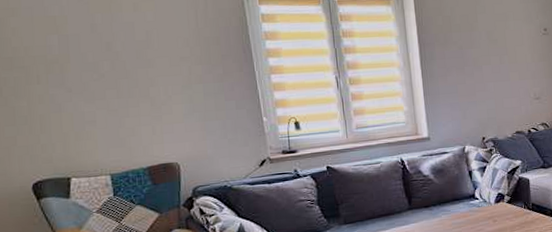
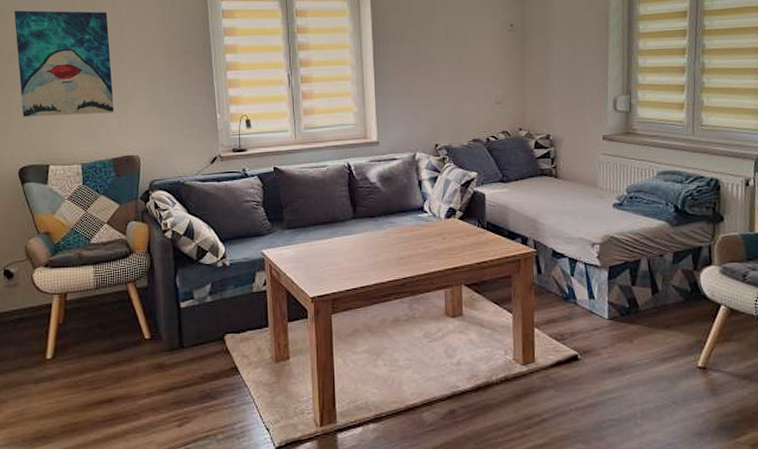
wall art: none [11,12,146,129] -> present [14,10,115,117]

